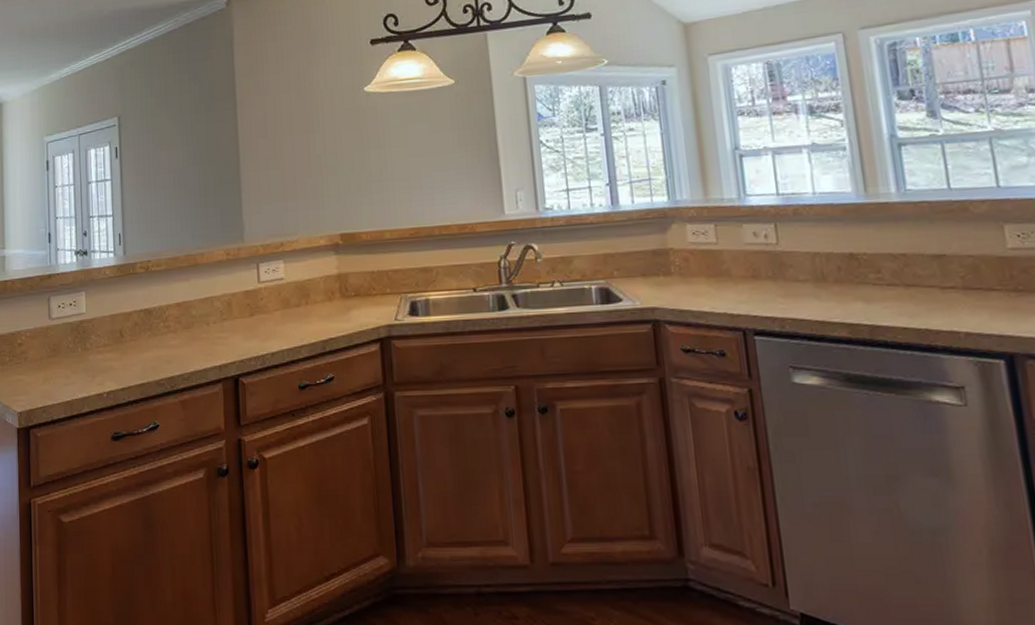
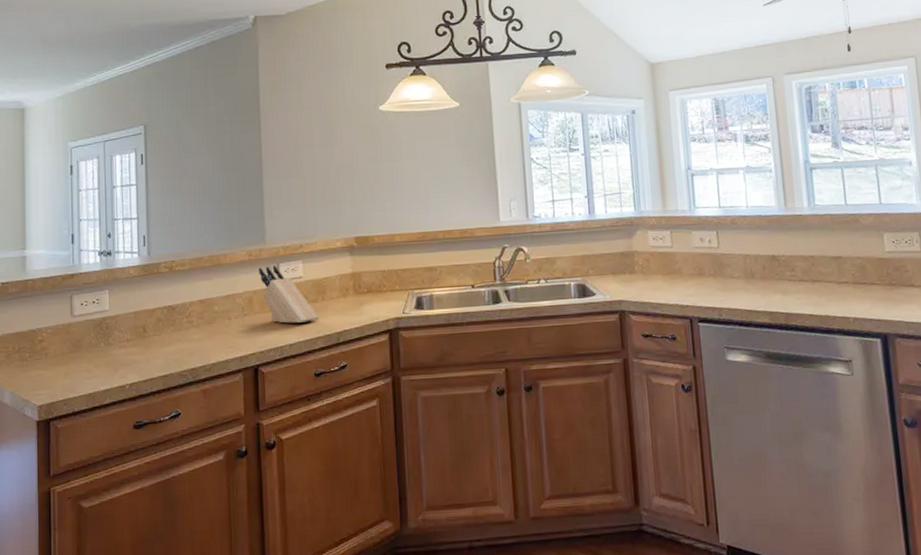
knife block: none [237,265,303,330] -> present [259,265,319,323]

